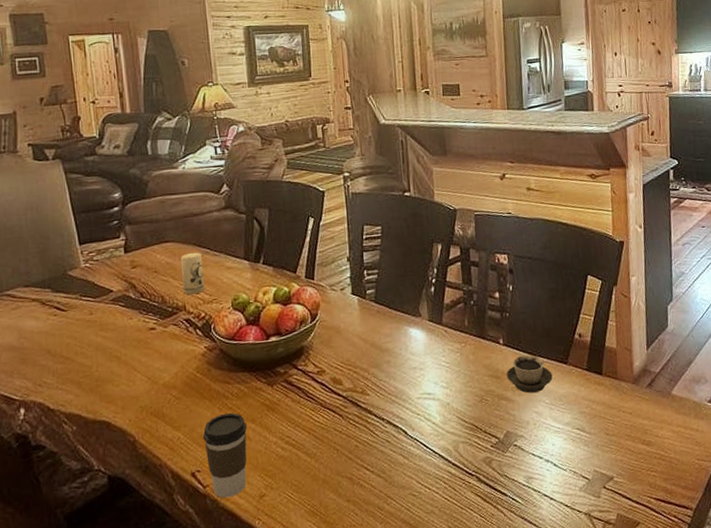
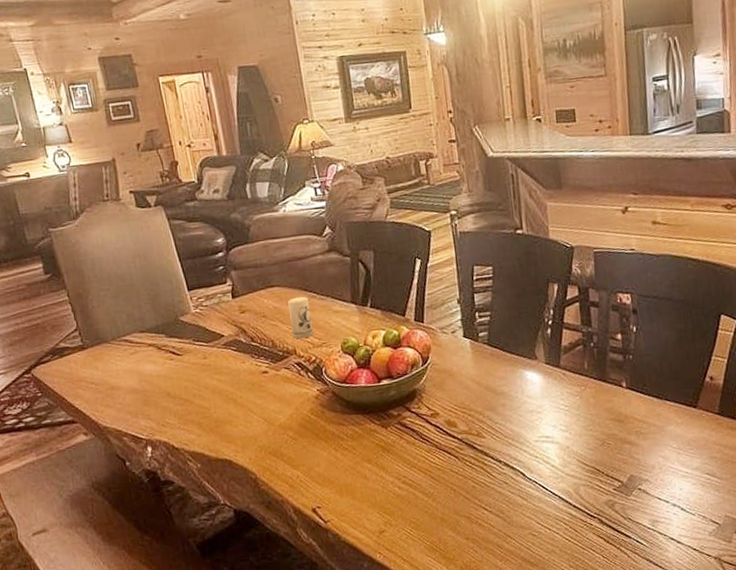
coffee cup: present [202,413,247,498] -> none [320,453,366,533]
cup: present [506,355,553,393] -> none [629,398,681,438]

